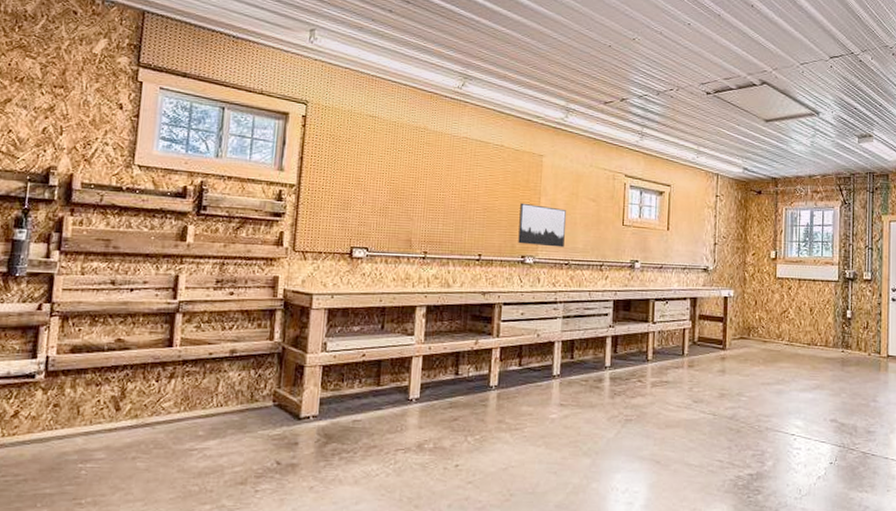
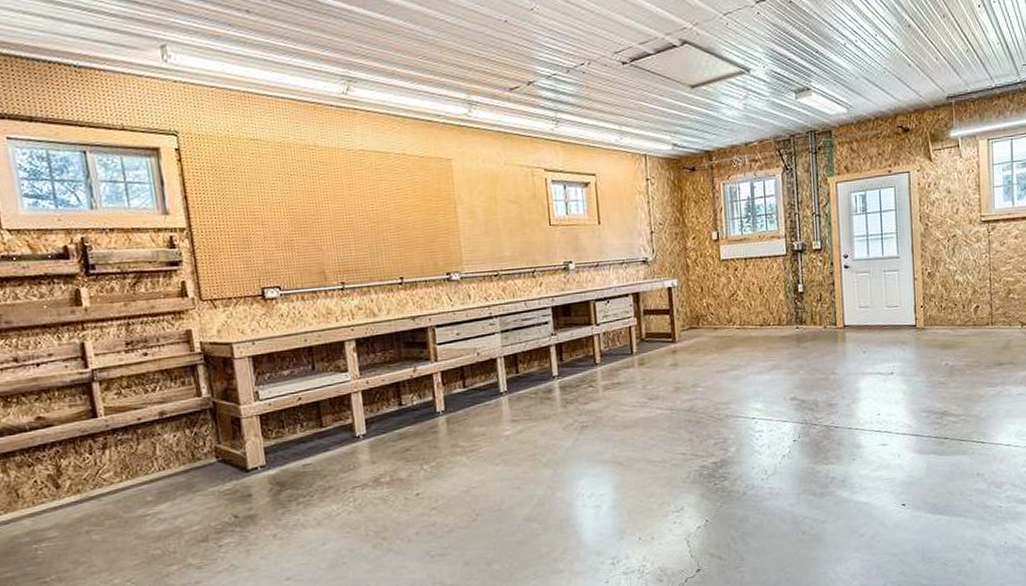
wall art: present [518,202,566,248] -> none [435,215,490,261]

